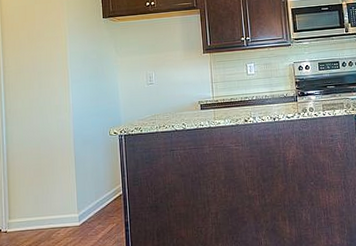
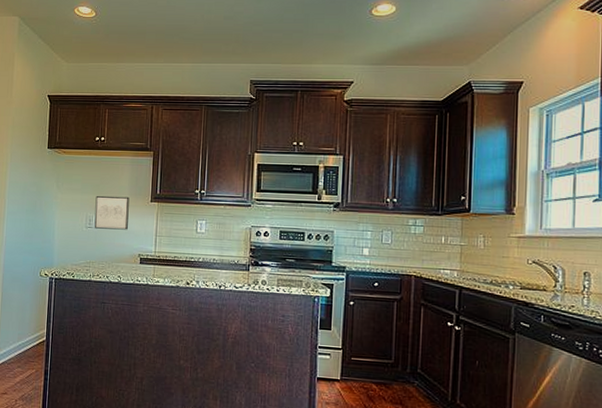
wall art: none [153,51,186,84] -> present [94,195,130,230]

